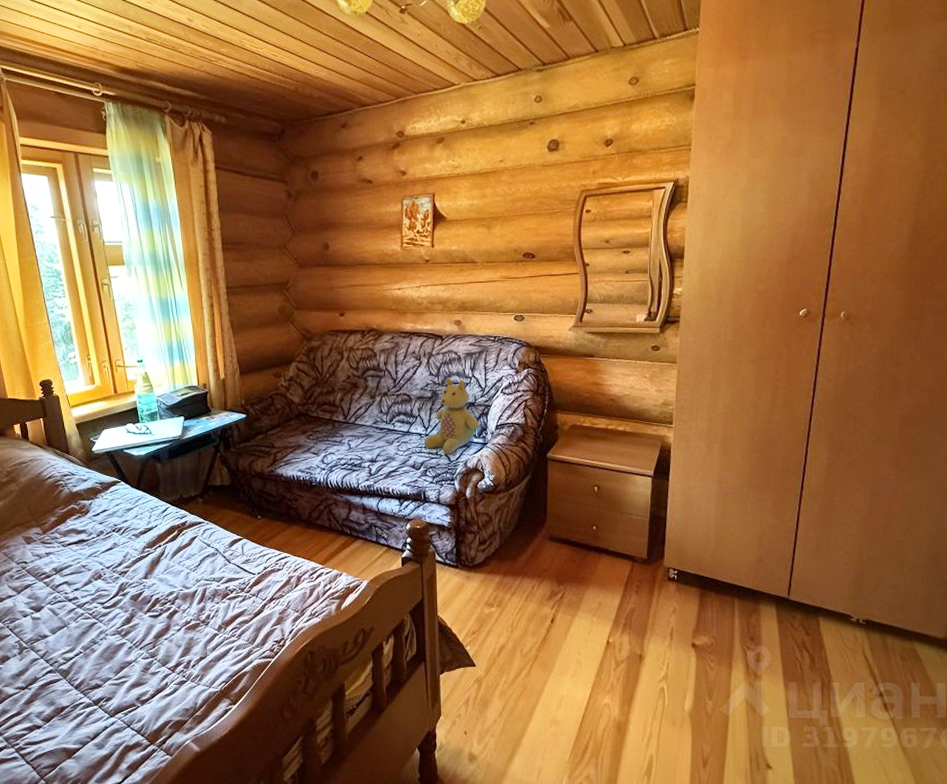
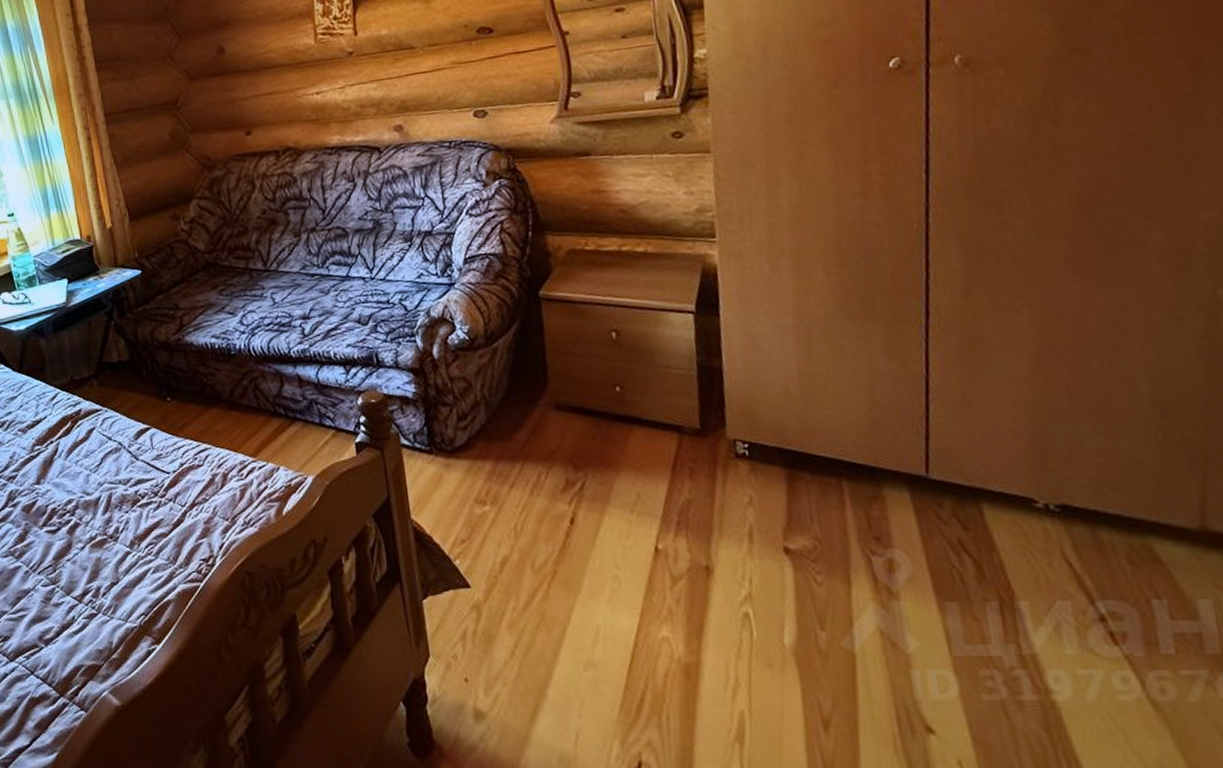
stuffed bear: present [423,378,479,454] -> none [369,201,441,302]

